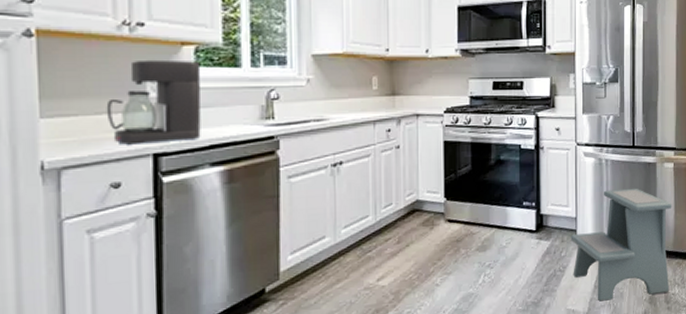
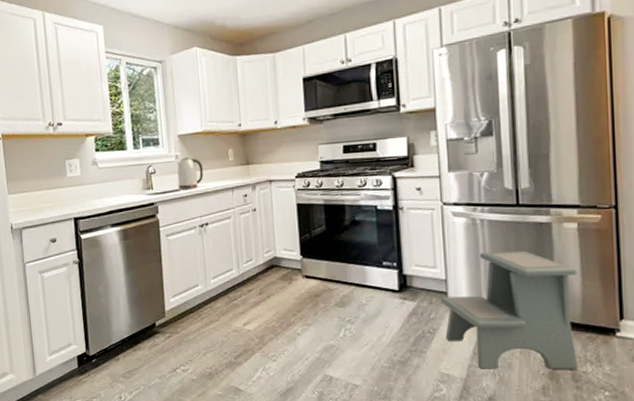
coffee maker: present [106,59,201,145] -> none [44,148,103,212]
kettle: none [307,82,341,121] -> present [177,157,203,189]

